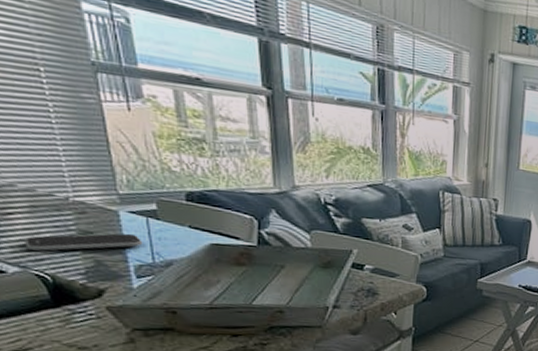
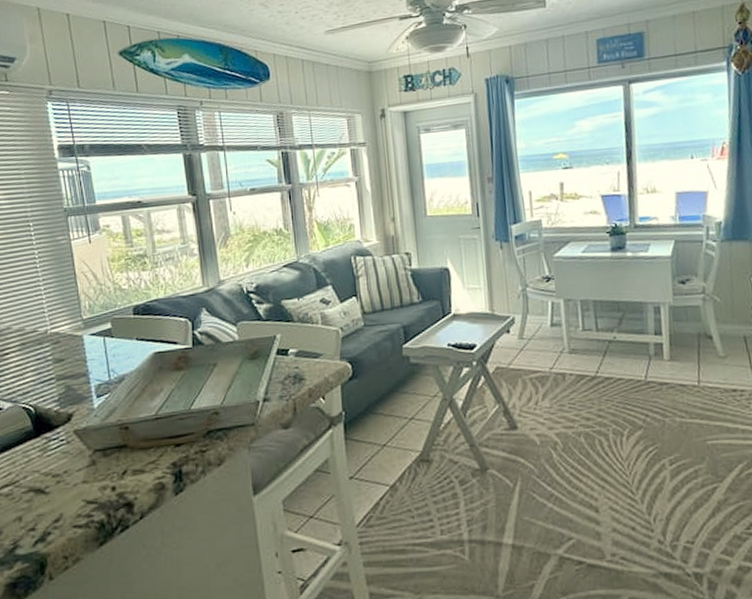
smartphone: present [25,233,143,251] -> none [16,355,101,385]

